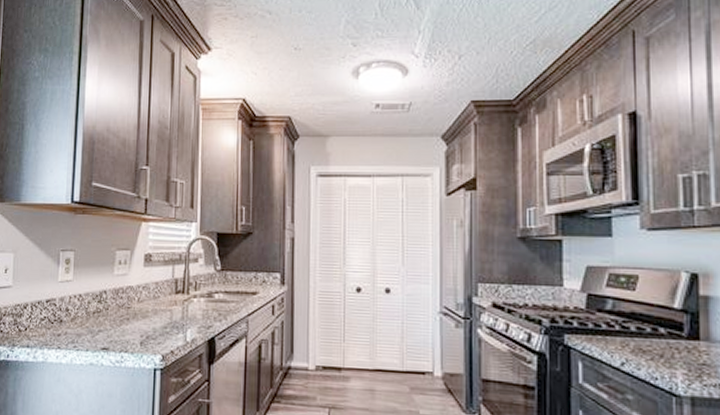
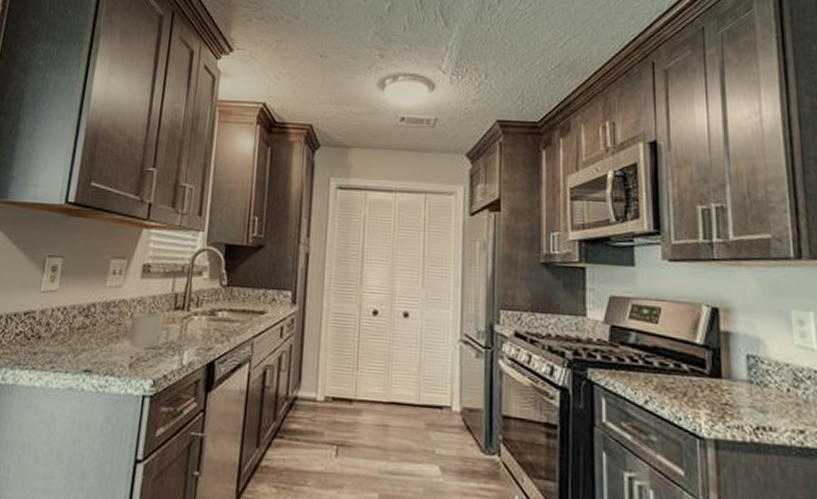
mug: none [138,297,167,330] -> present [129,312,165,350]

